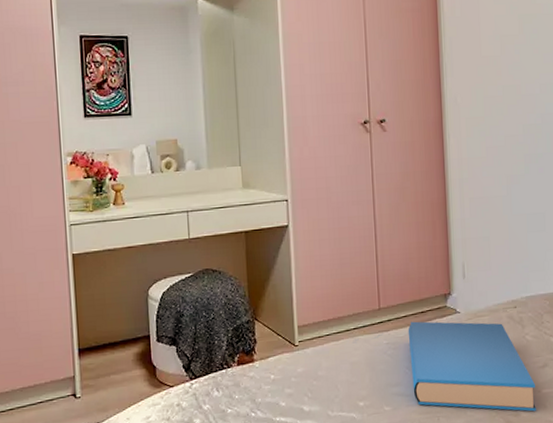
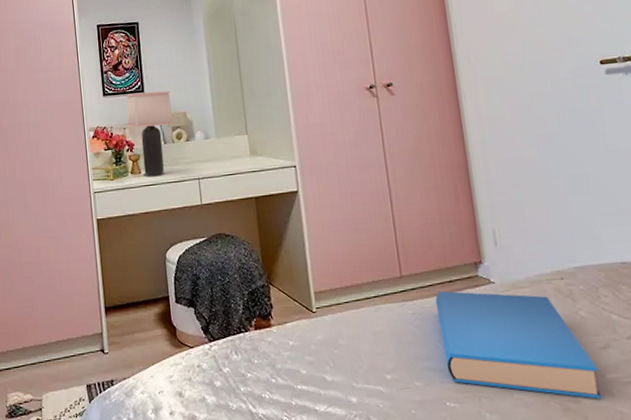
table lamp: none [110,115,163,209] -> present [126,91,174,177]

